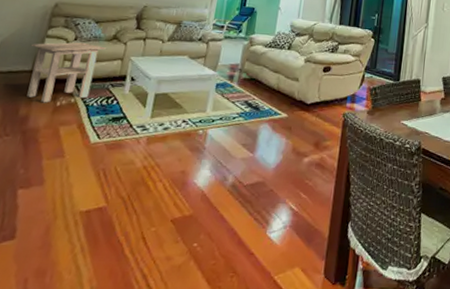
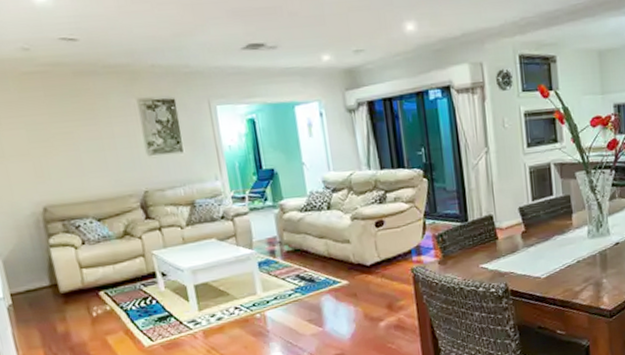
side table: present [27,42,106,103] -> none [37,245,124,316]

